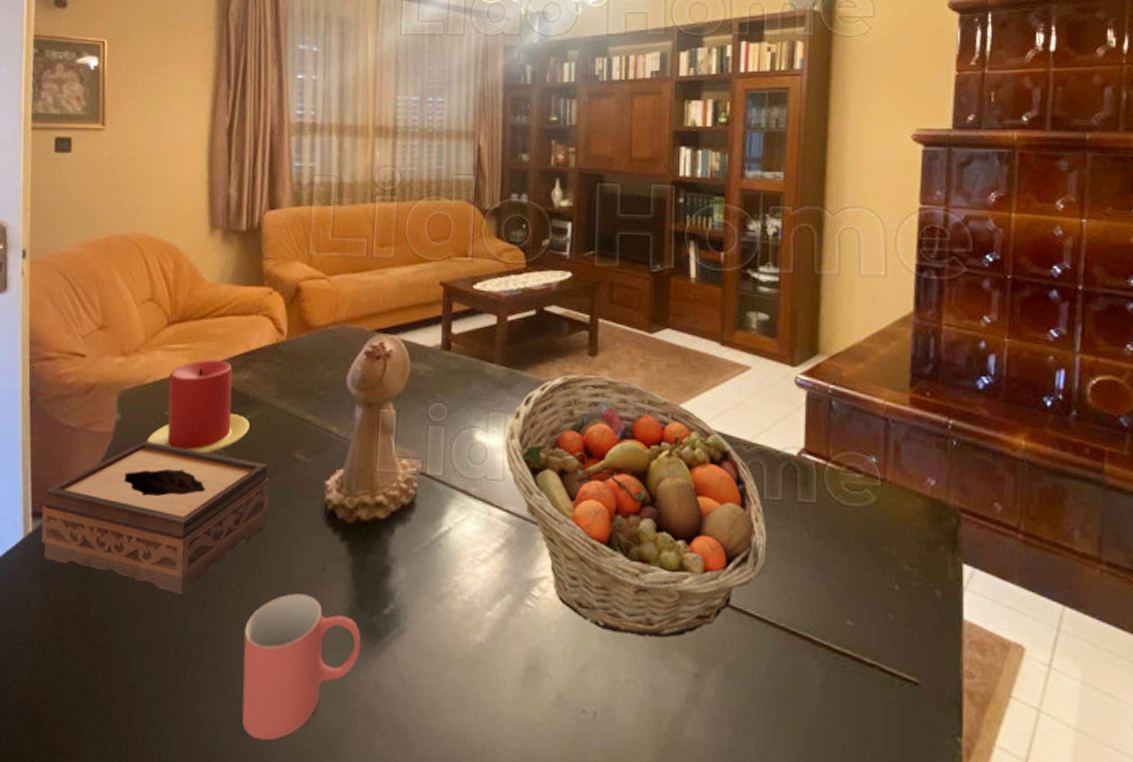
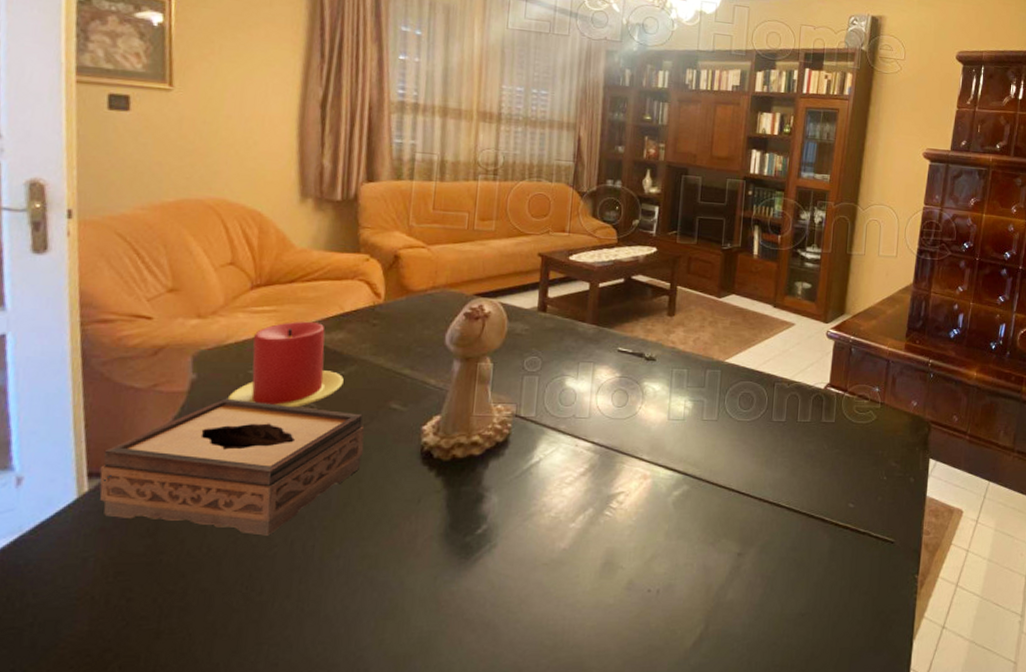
mug: present [241,593,361,740] -> none [333,525,455,651]
fruit basket: present [504,374,767,638] -> none [592,331,798,530]

